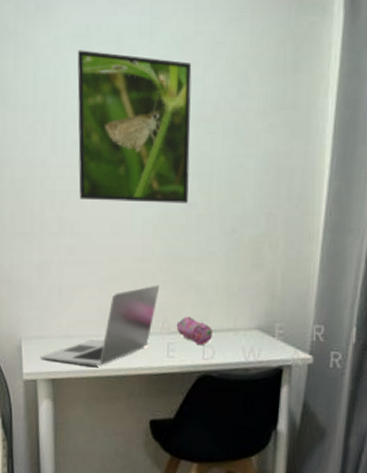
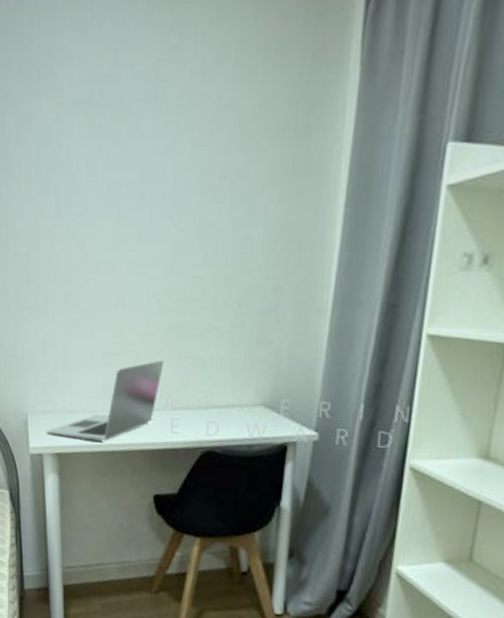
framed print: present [77,50,192,204] -> none [81,116,199,277]
pencil case: present [176,316,213,346] -> none [180,392,217,422]

